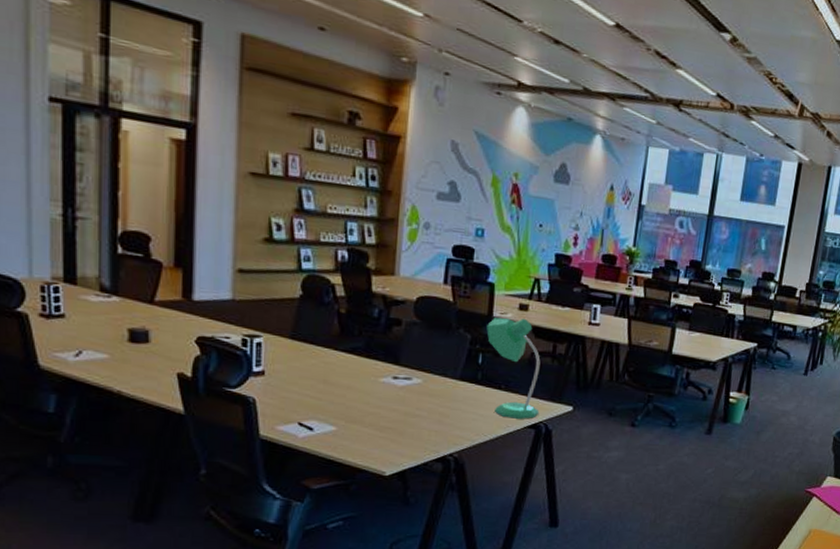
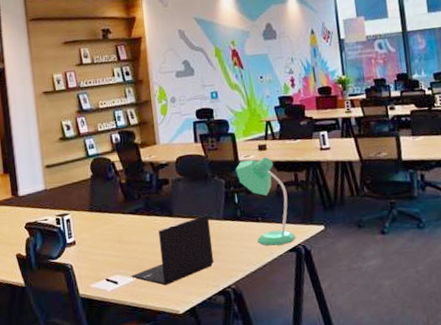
laptop: none [331,370,443,442] -> present [130,214,214,285]

